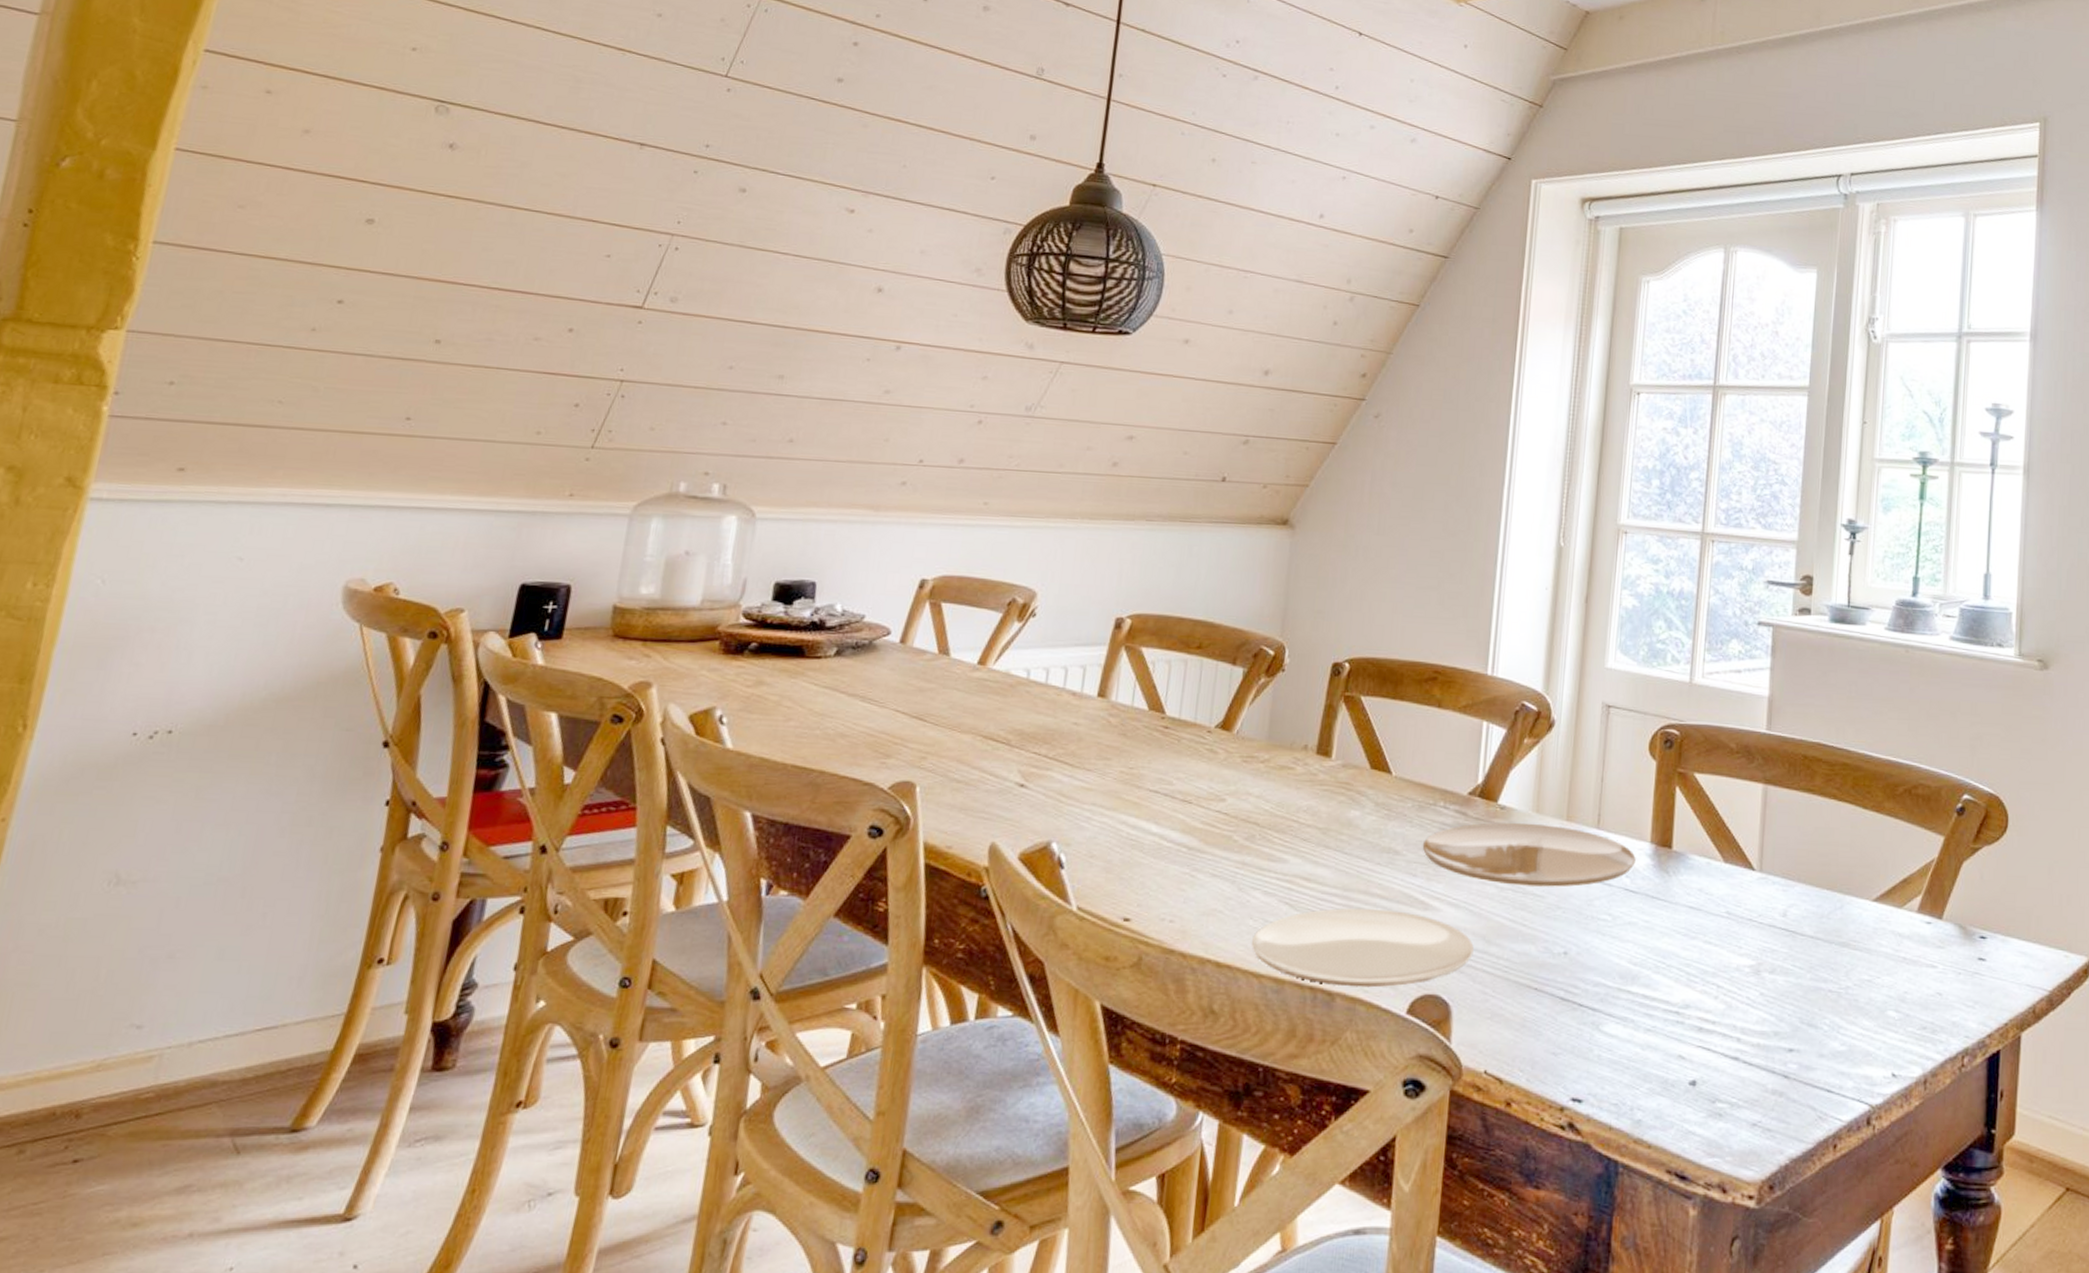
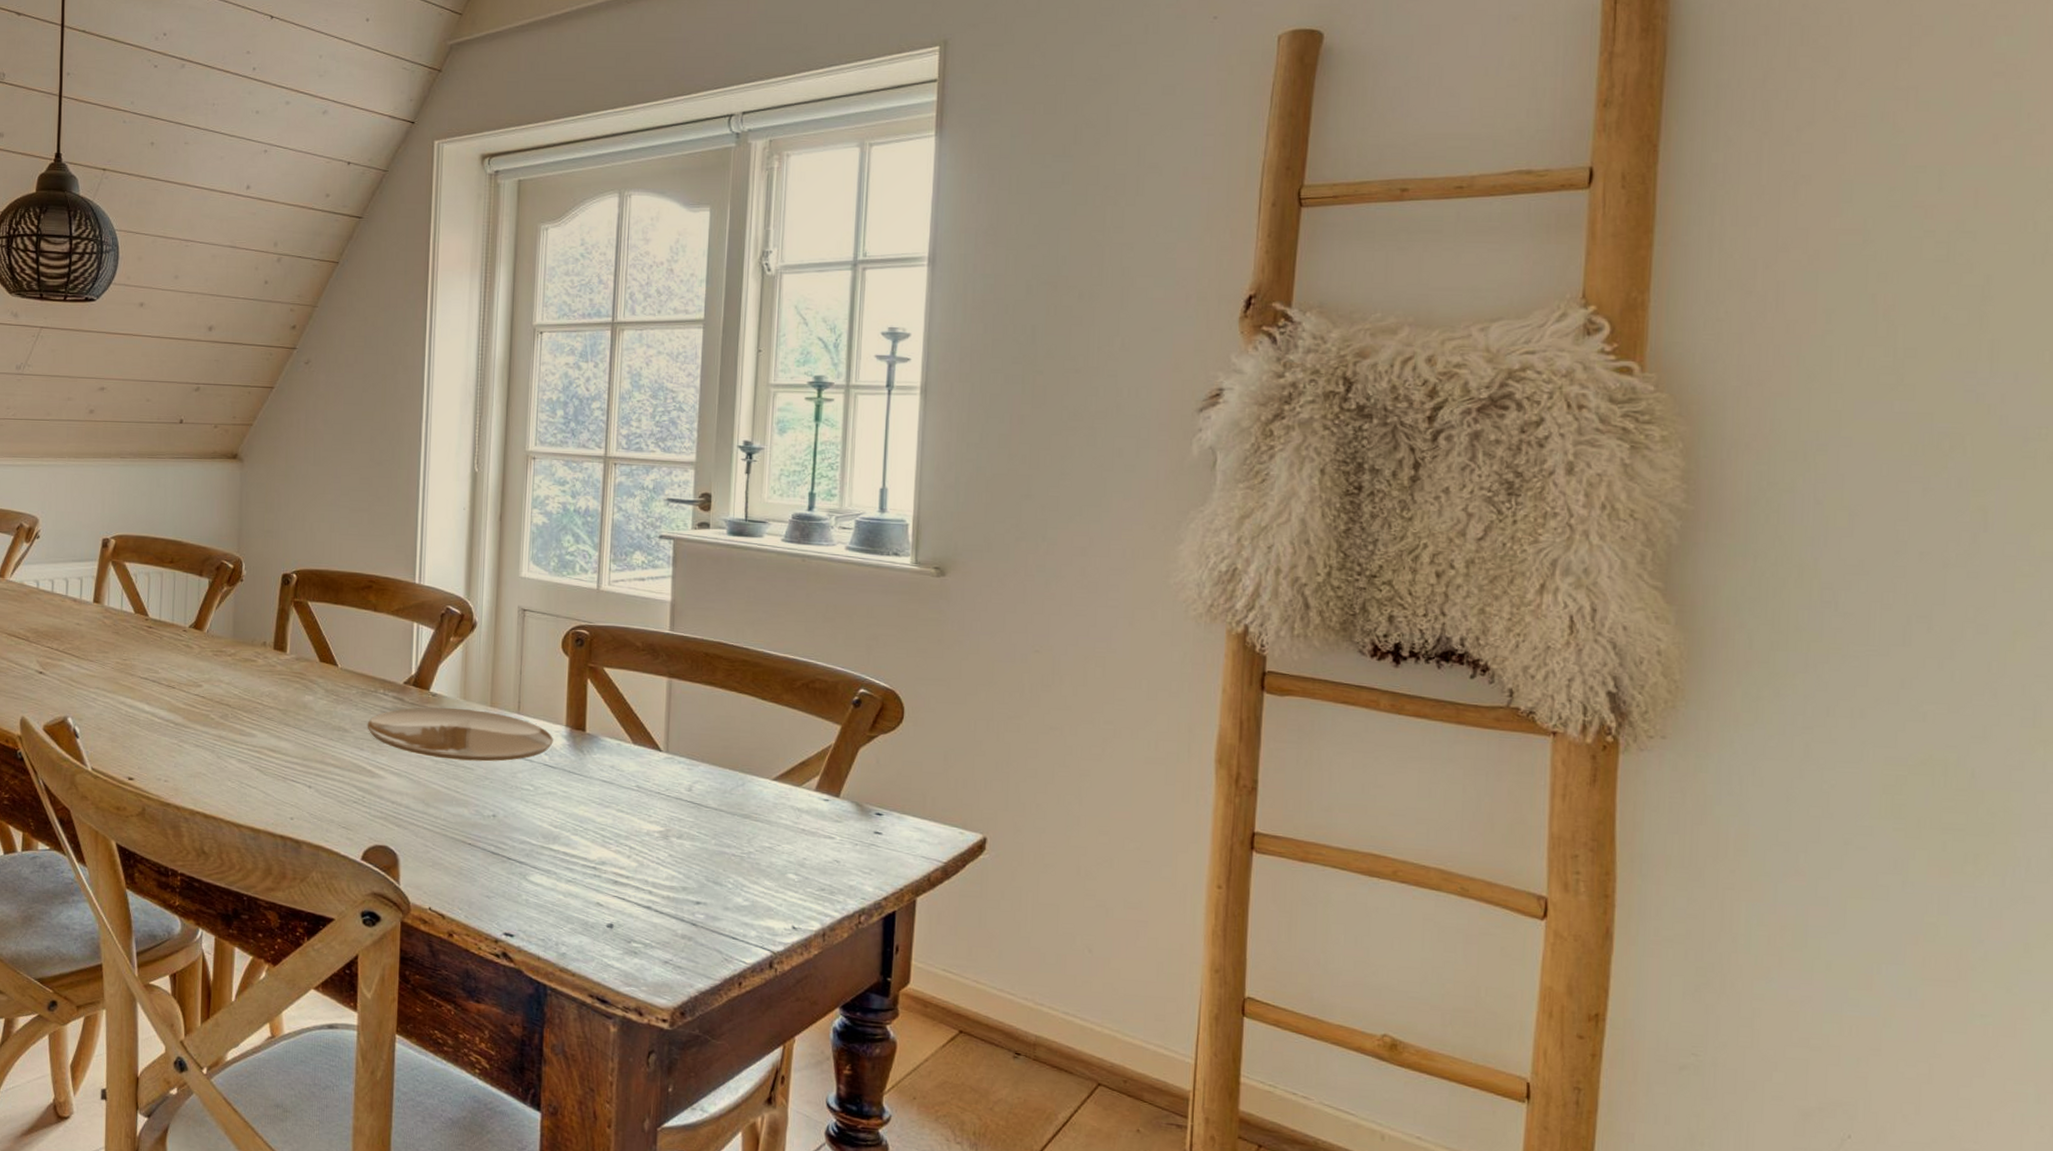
plate: present [1251,908,1474,988] -> none [230,774,415,838]

